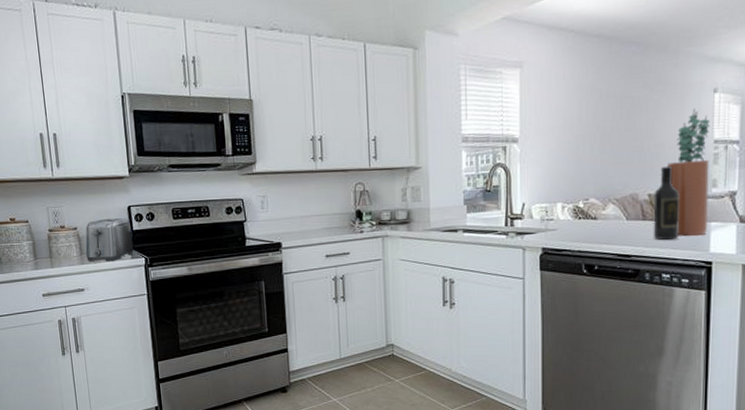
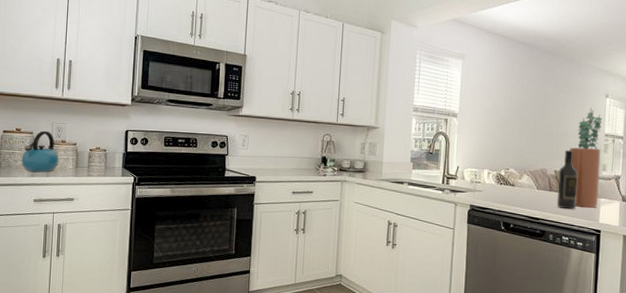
kettle: none [21,217,62,265] -> present [21,130,59,173]
toaster: present [85,218,134,262] -> none [81,138,126,177]

